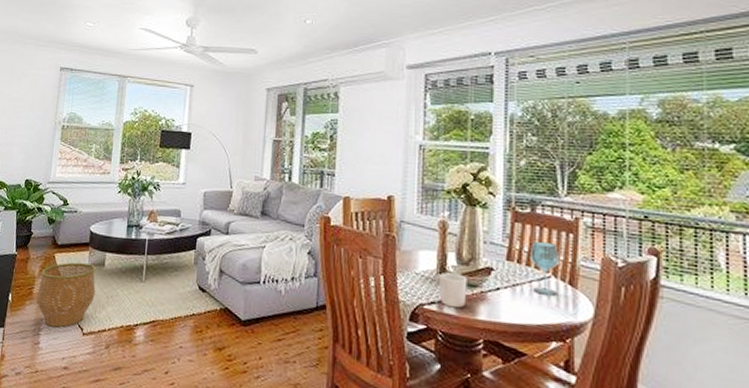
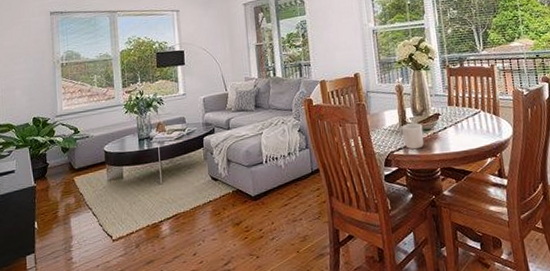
basket: present [36,262,96,328] -> none [63,179,119,242]
wine glass: present [529,240,560,296] -> none [463,86,486,126]

